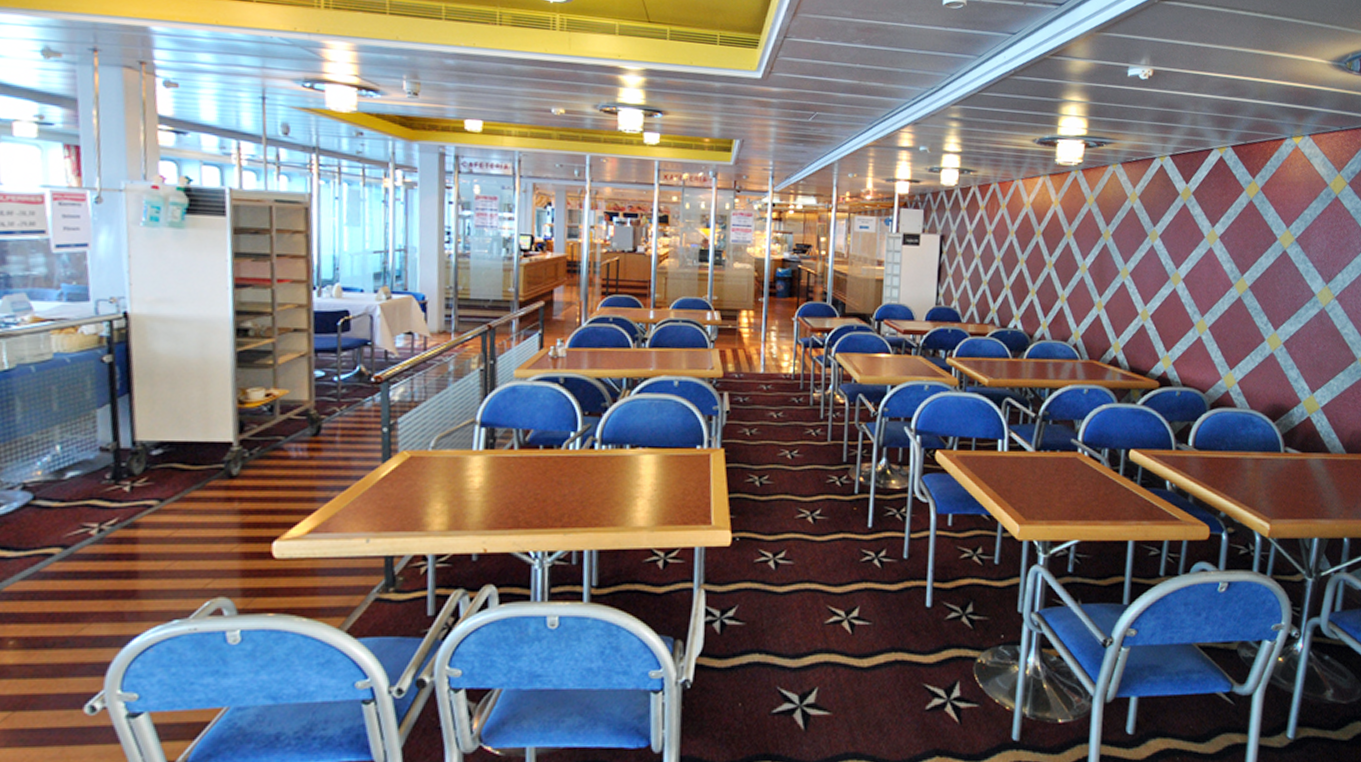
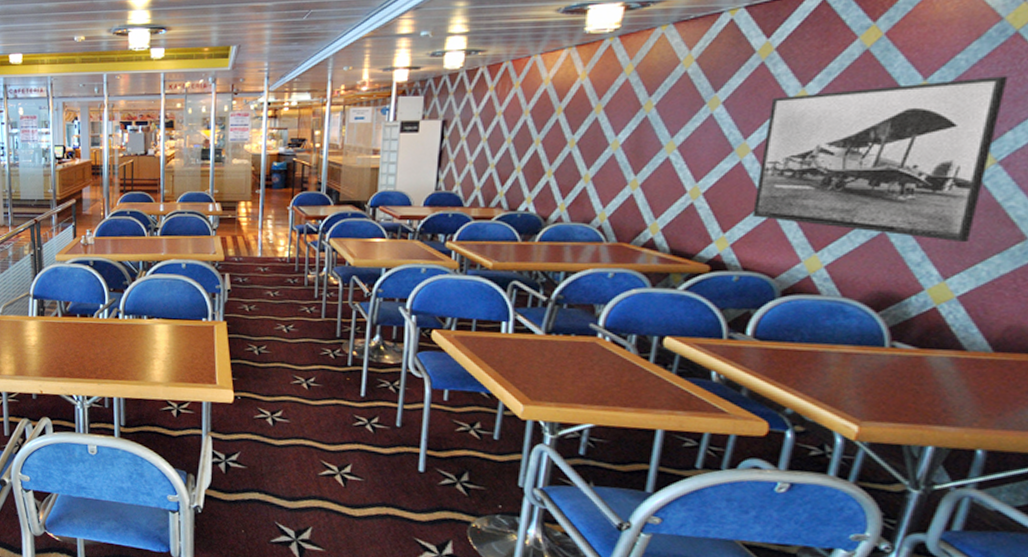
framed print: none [1186,229,1335,363] -> present [752,76,1009,243]

